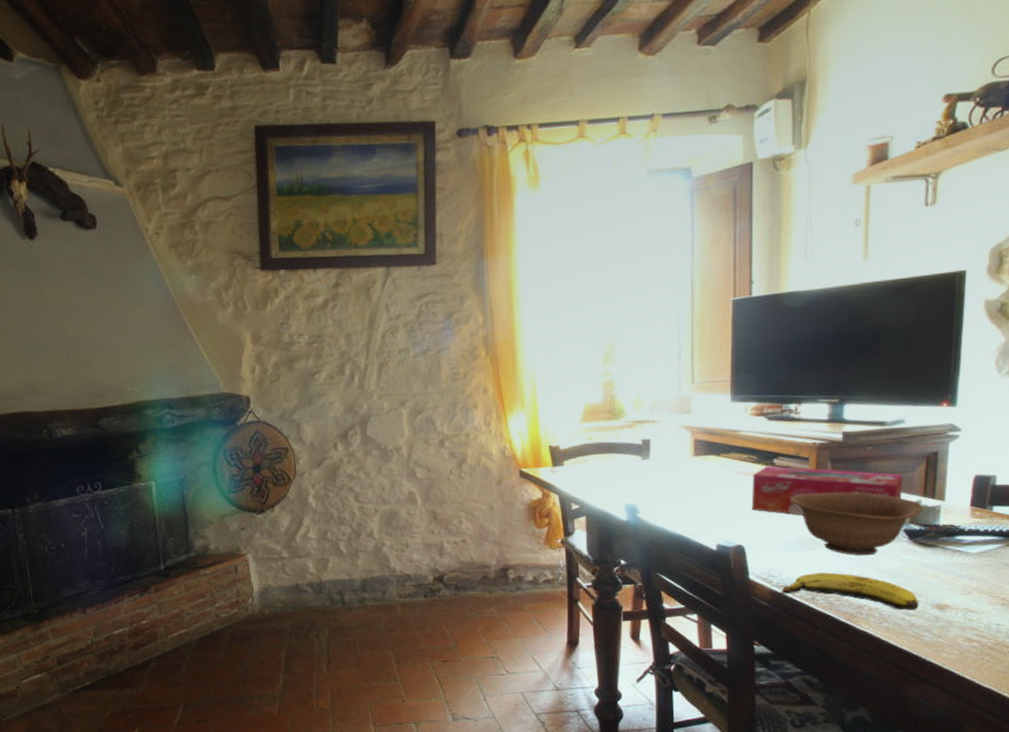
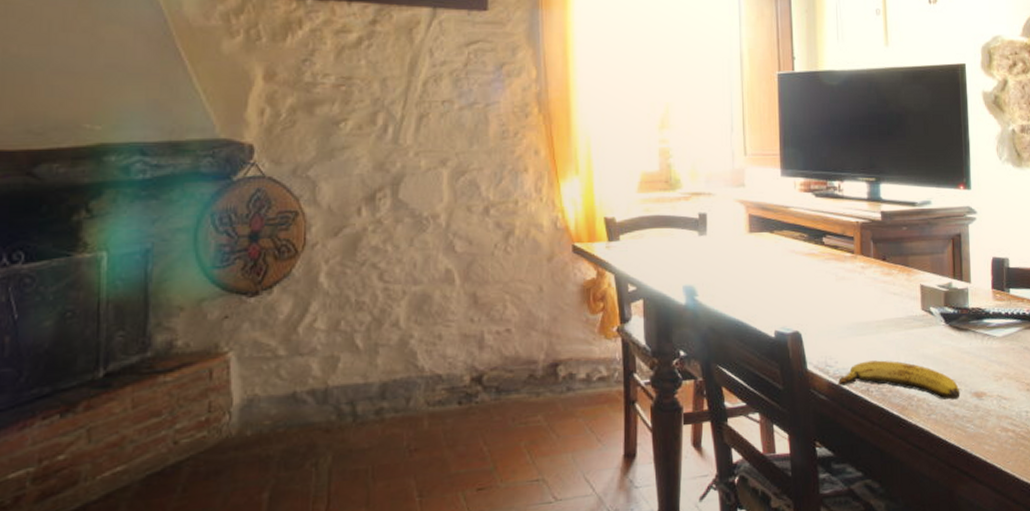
tissue box: present [752,465,903,516] -> none [805,244,936,298]
bowl: present [790,492,924,556] -> none [840,273,955,342]

